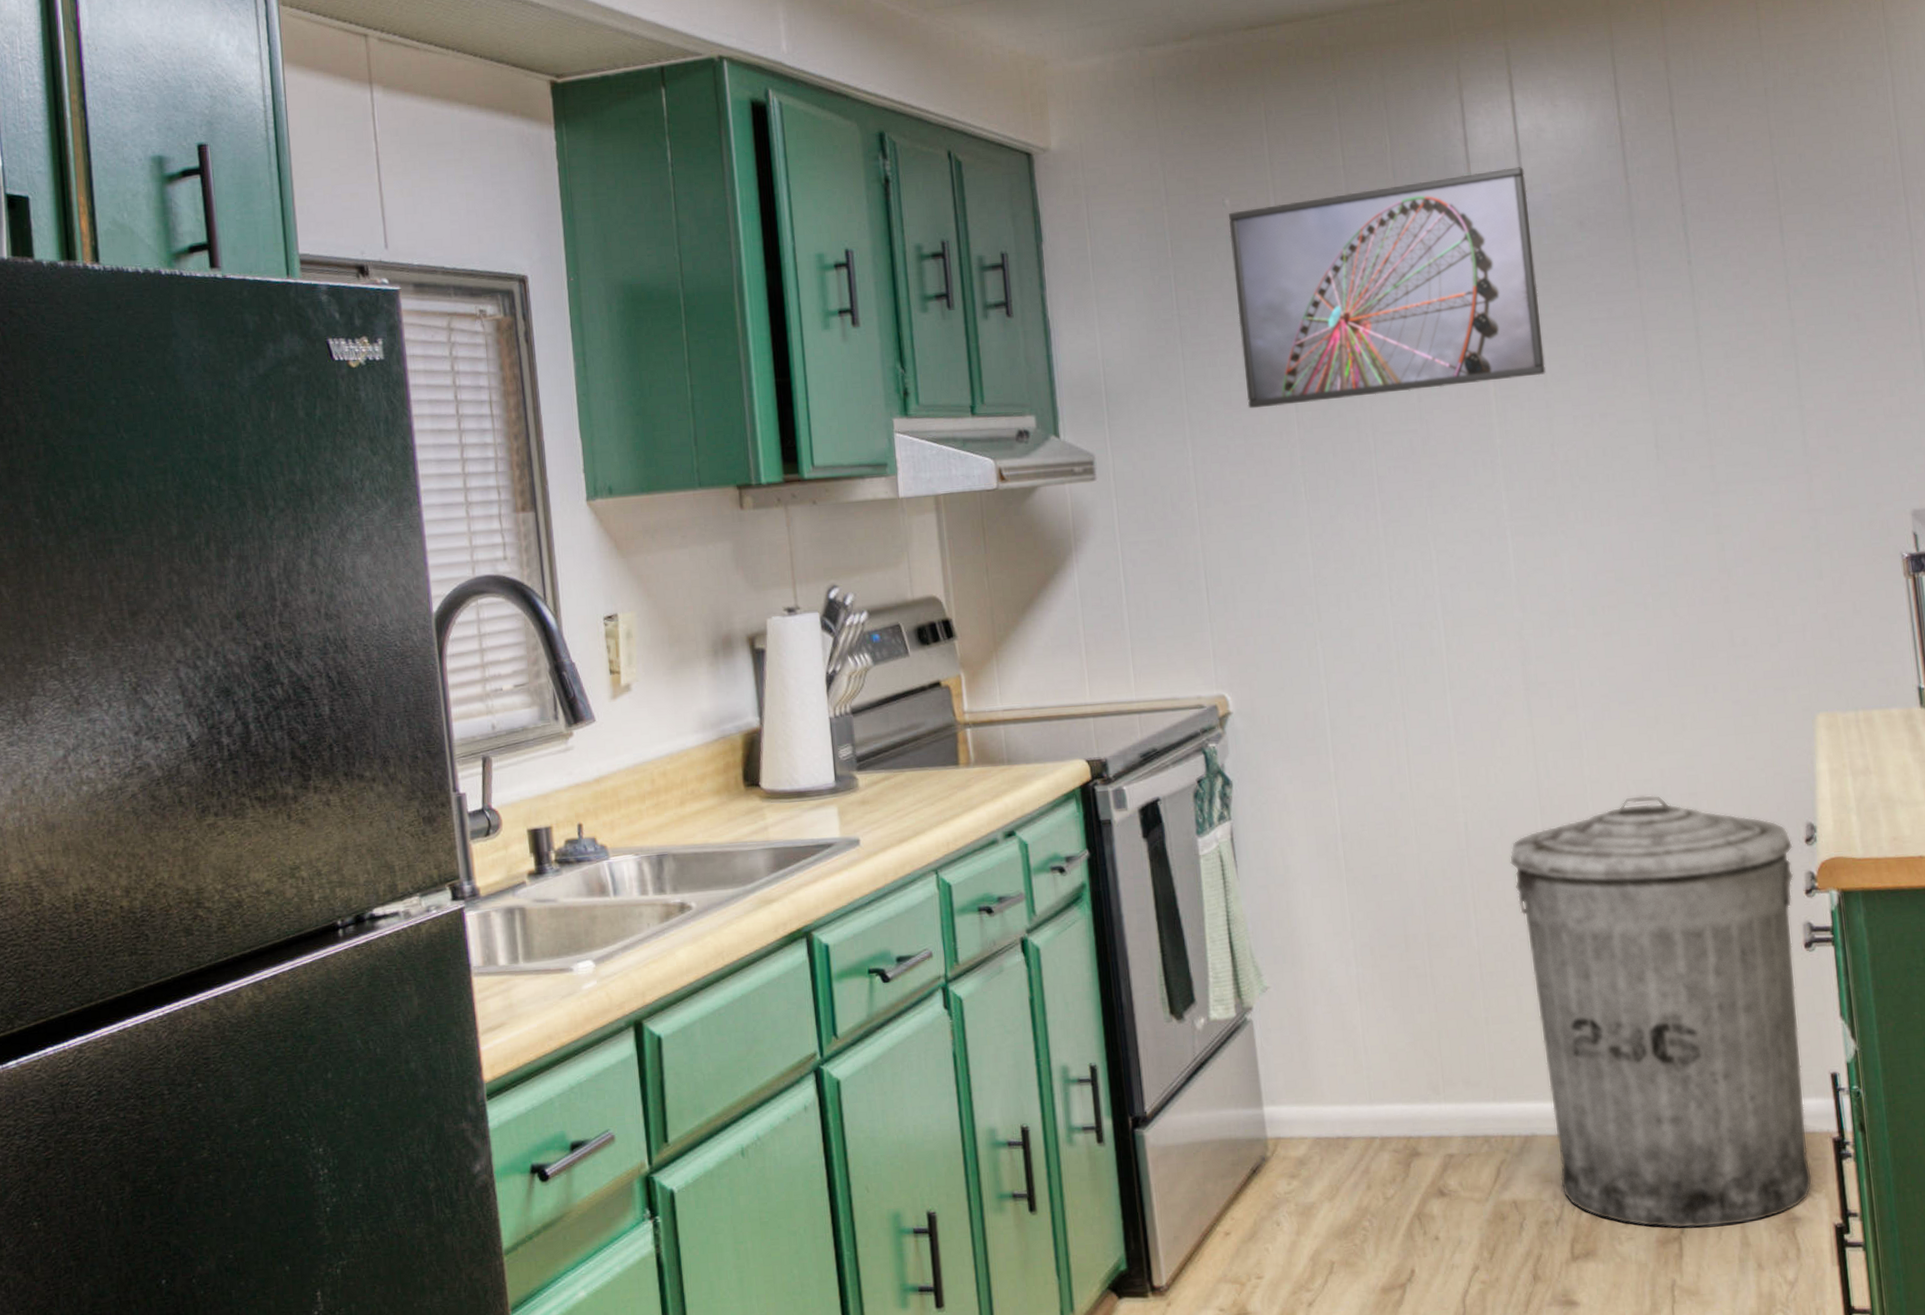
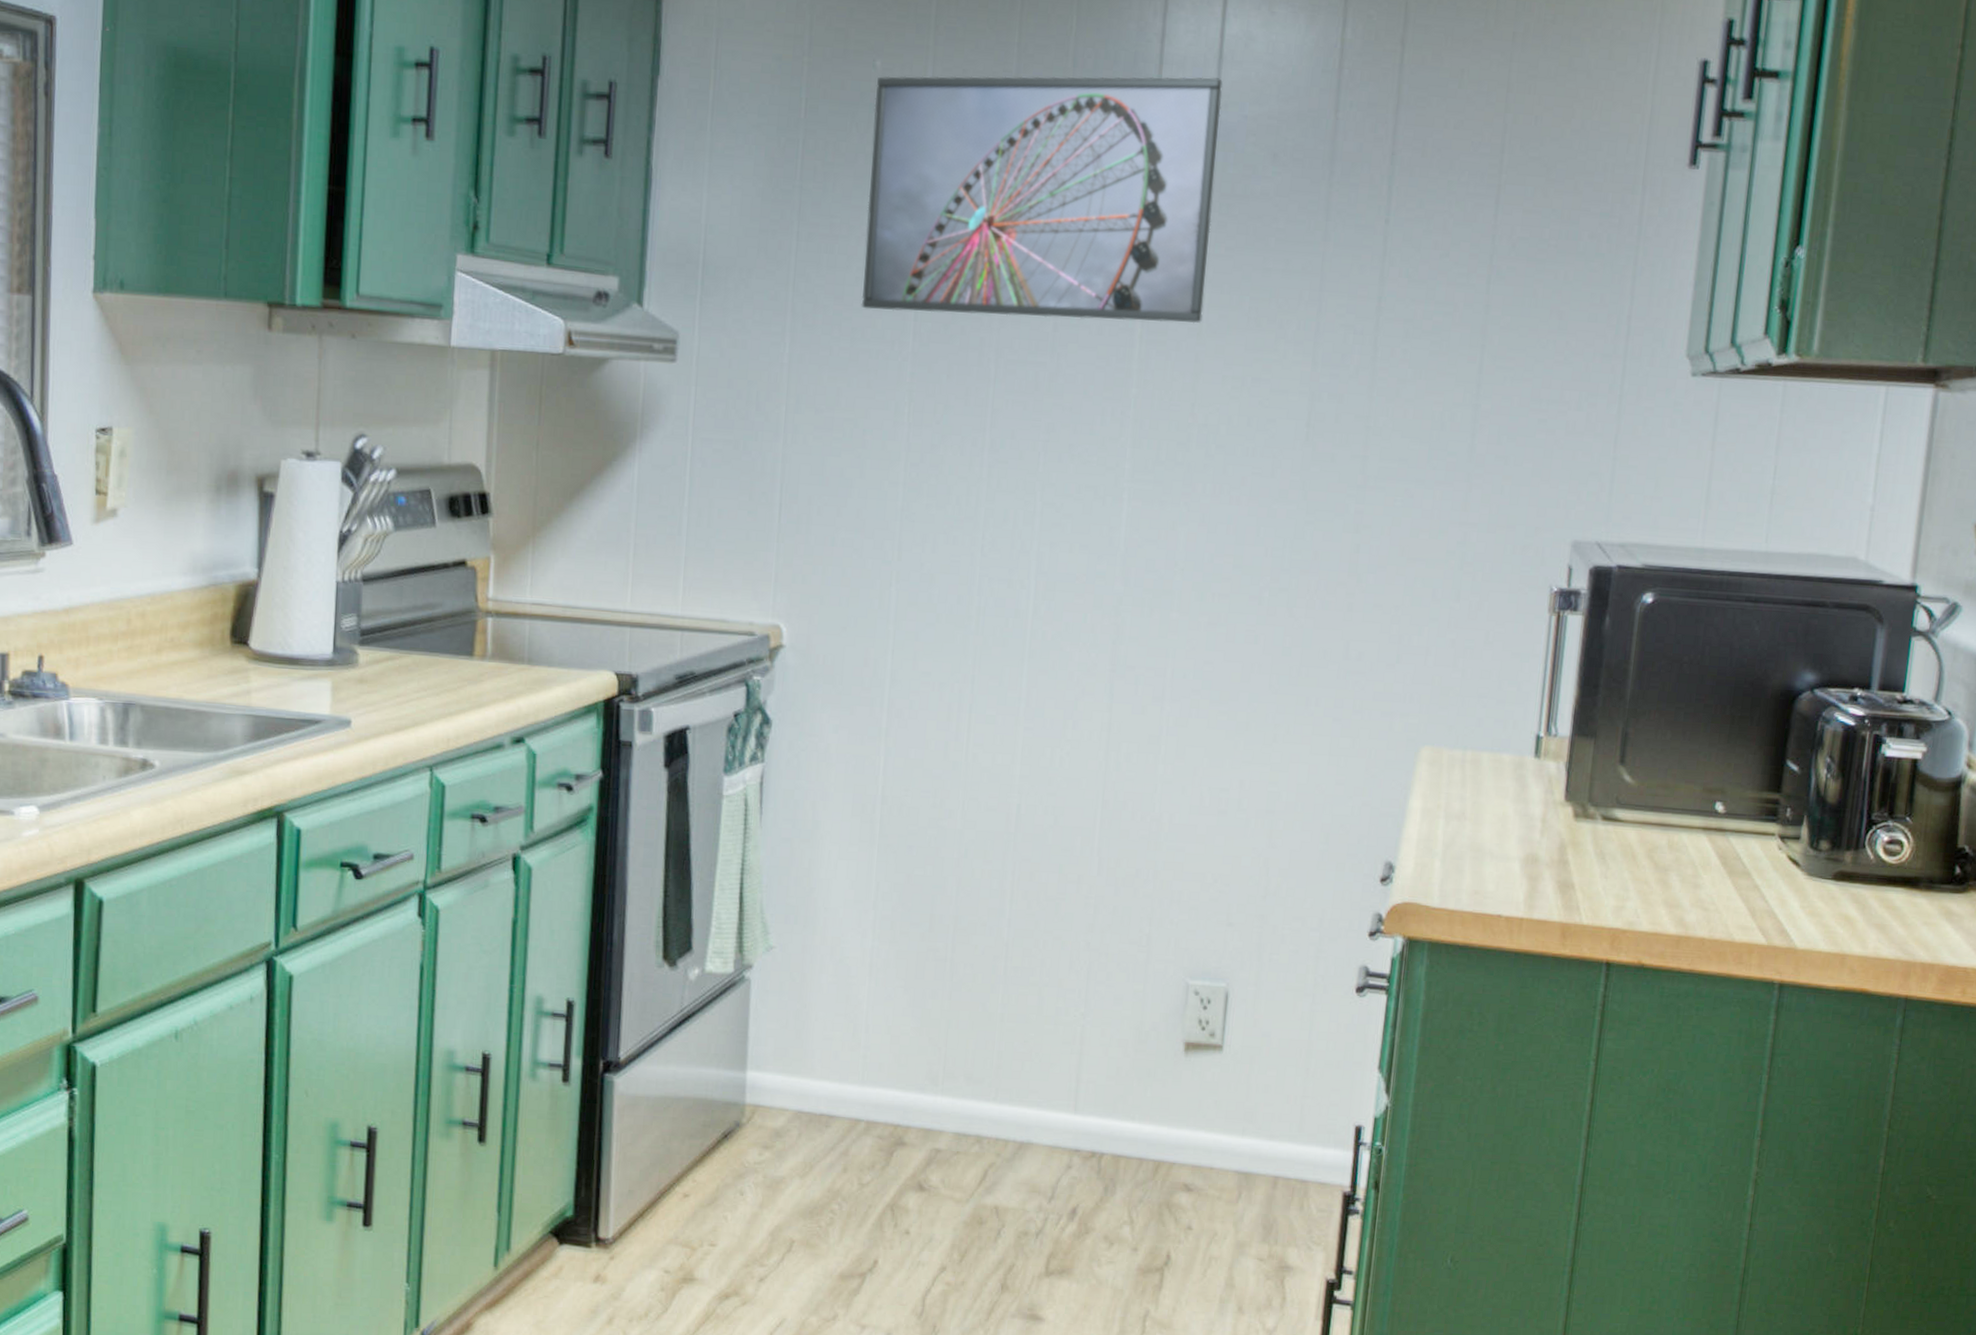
trash can: present [1509,794,1813,1229] -> none [1048,803,1366,1265]

